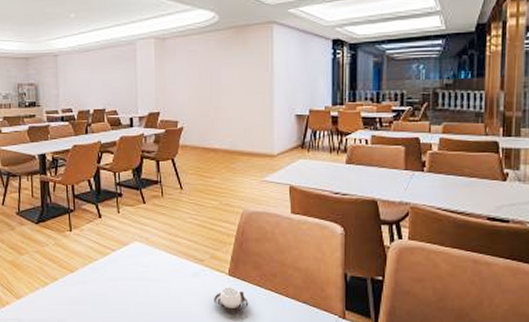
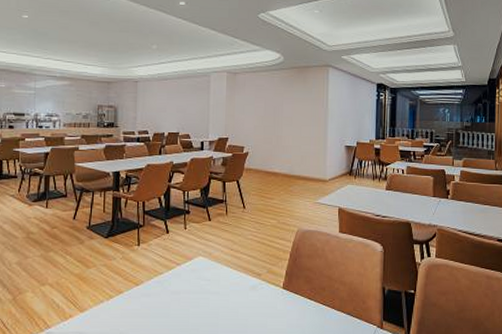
cup: present [214,287,249,312] -> none [269,299,300,323]

